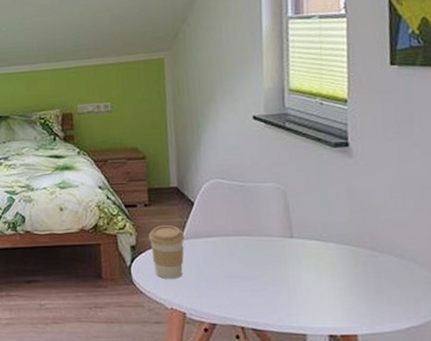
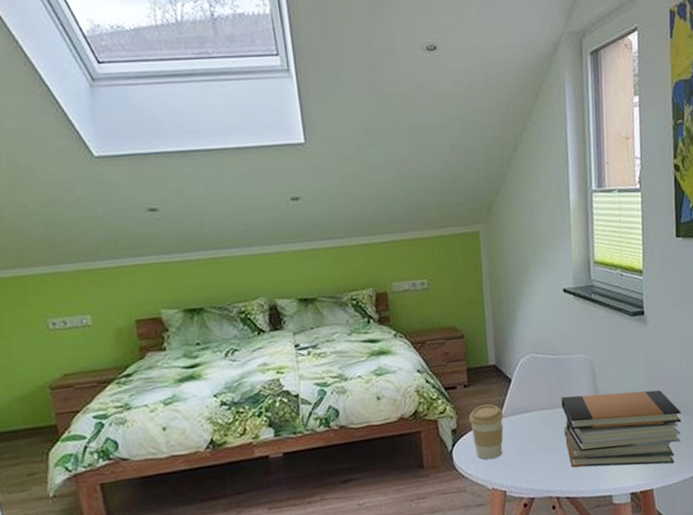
book stack: none [248,225,396,310] -> present [561,390,682,468]

